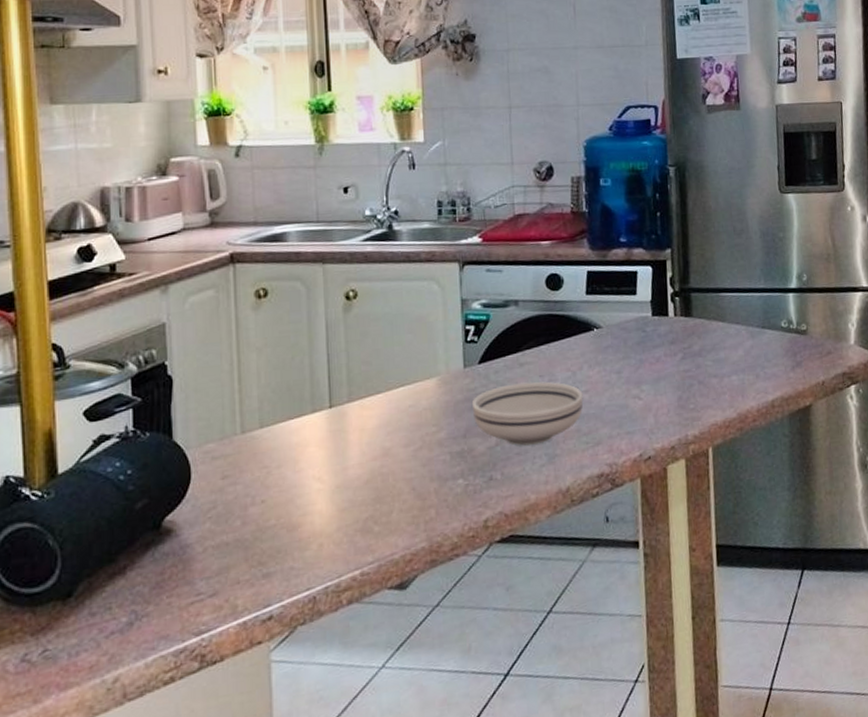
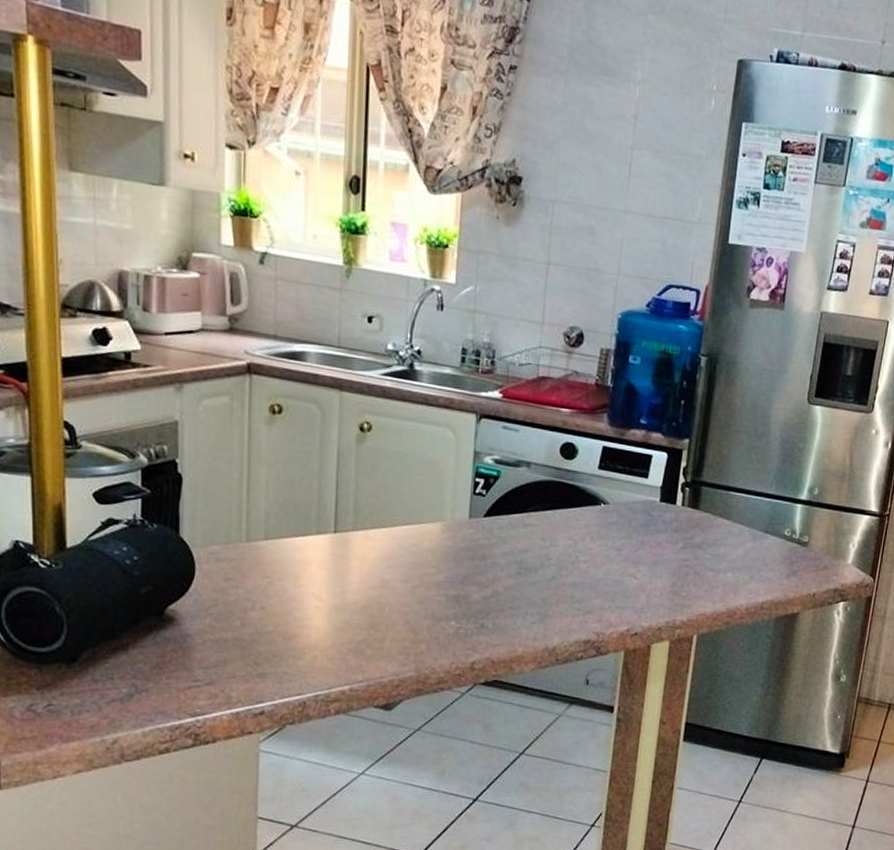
bowl: present [471,381,584,446] -> none [472,541,582,602]

